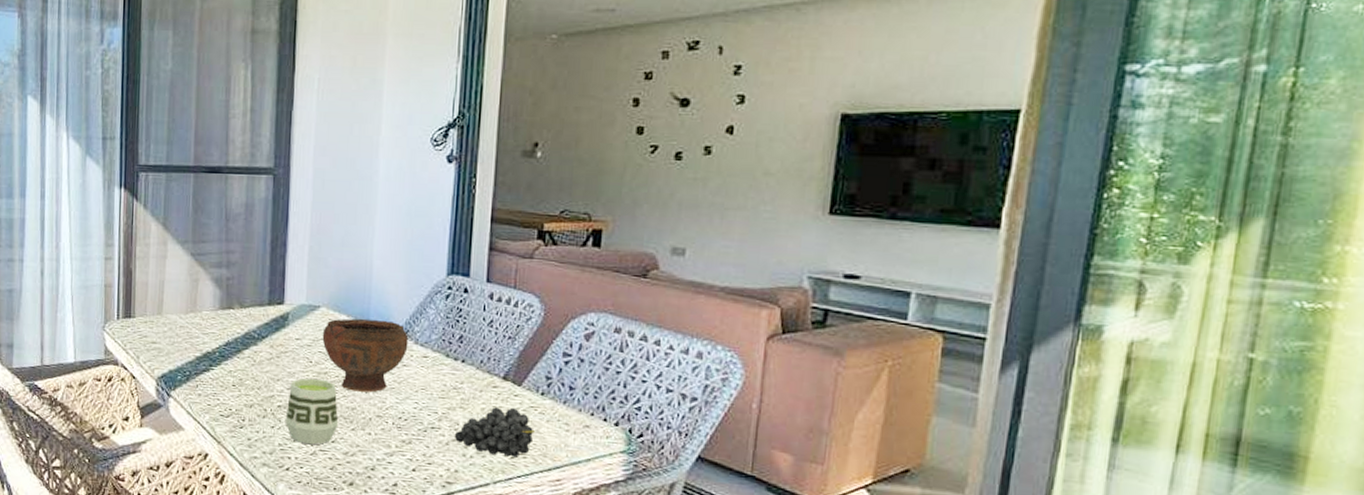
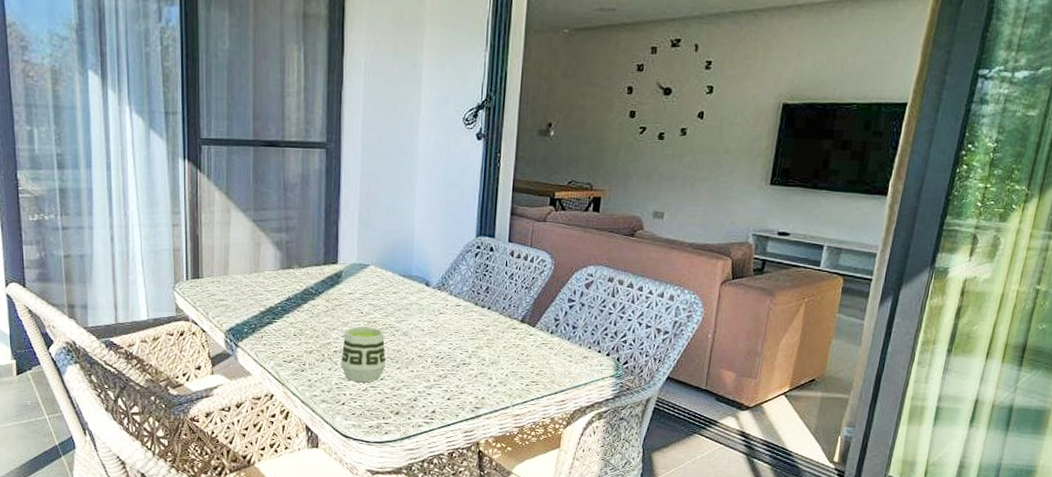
bowl: present [322,319,409,393] -> none [371,275,445,337]
fruit: present [454,407,536,458] -> none [481,345,546,385]

